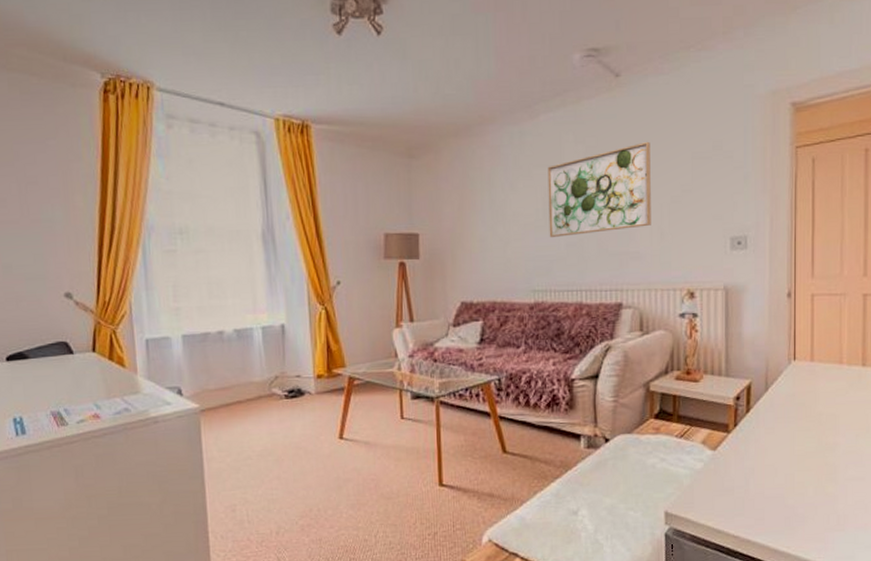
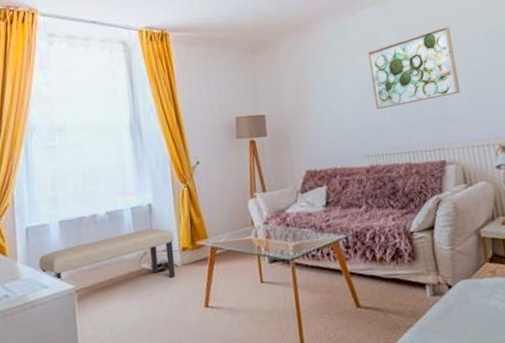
bench: none [160,351,309,405] -> present [39,228,176,281]

